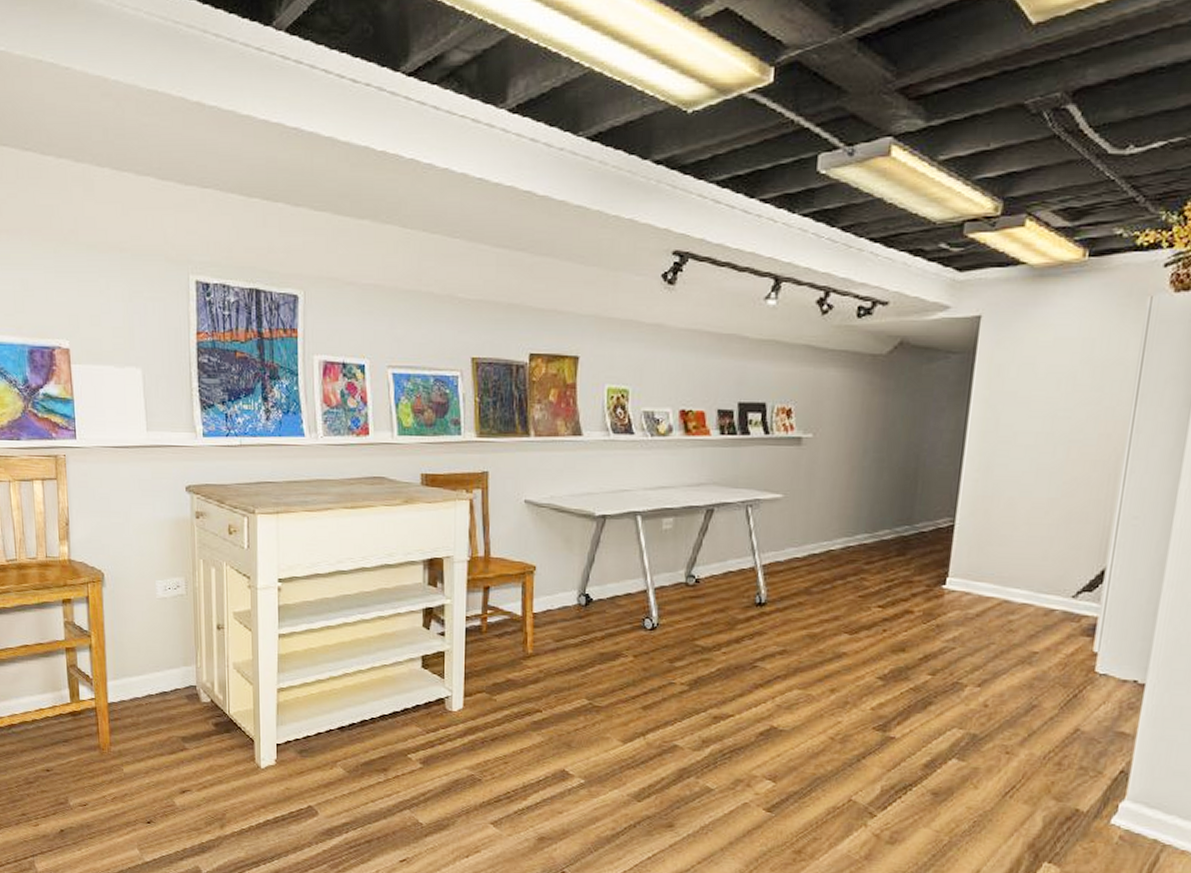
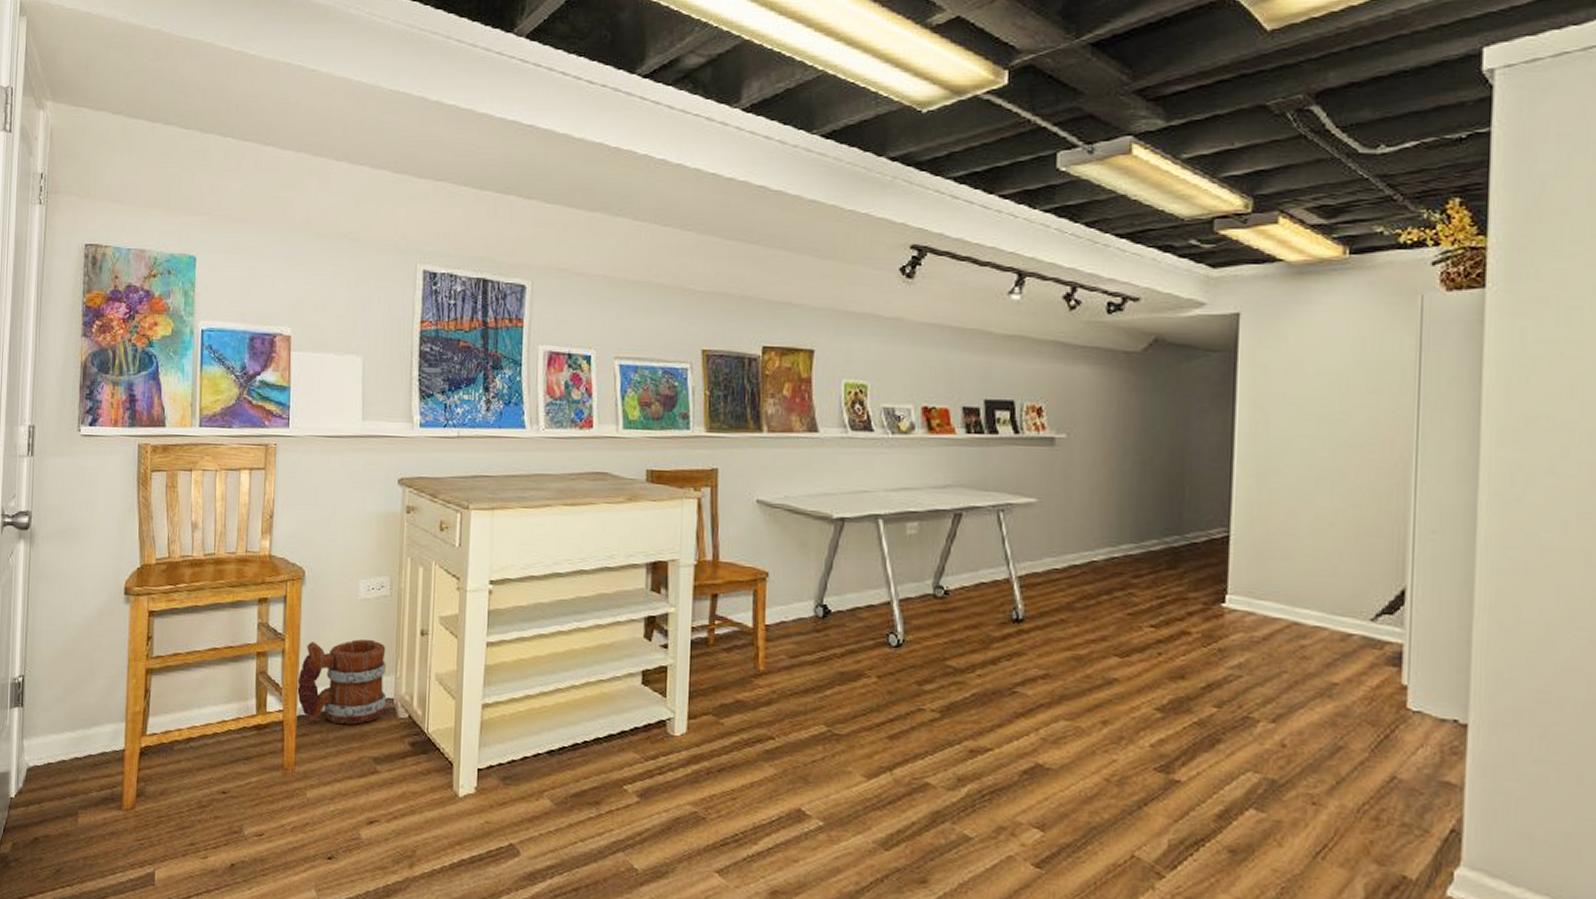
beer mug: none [106,633,190,710] -> present [297,639,387,725]

